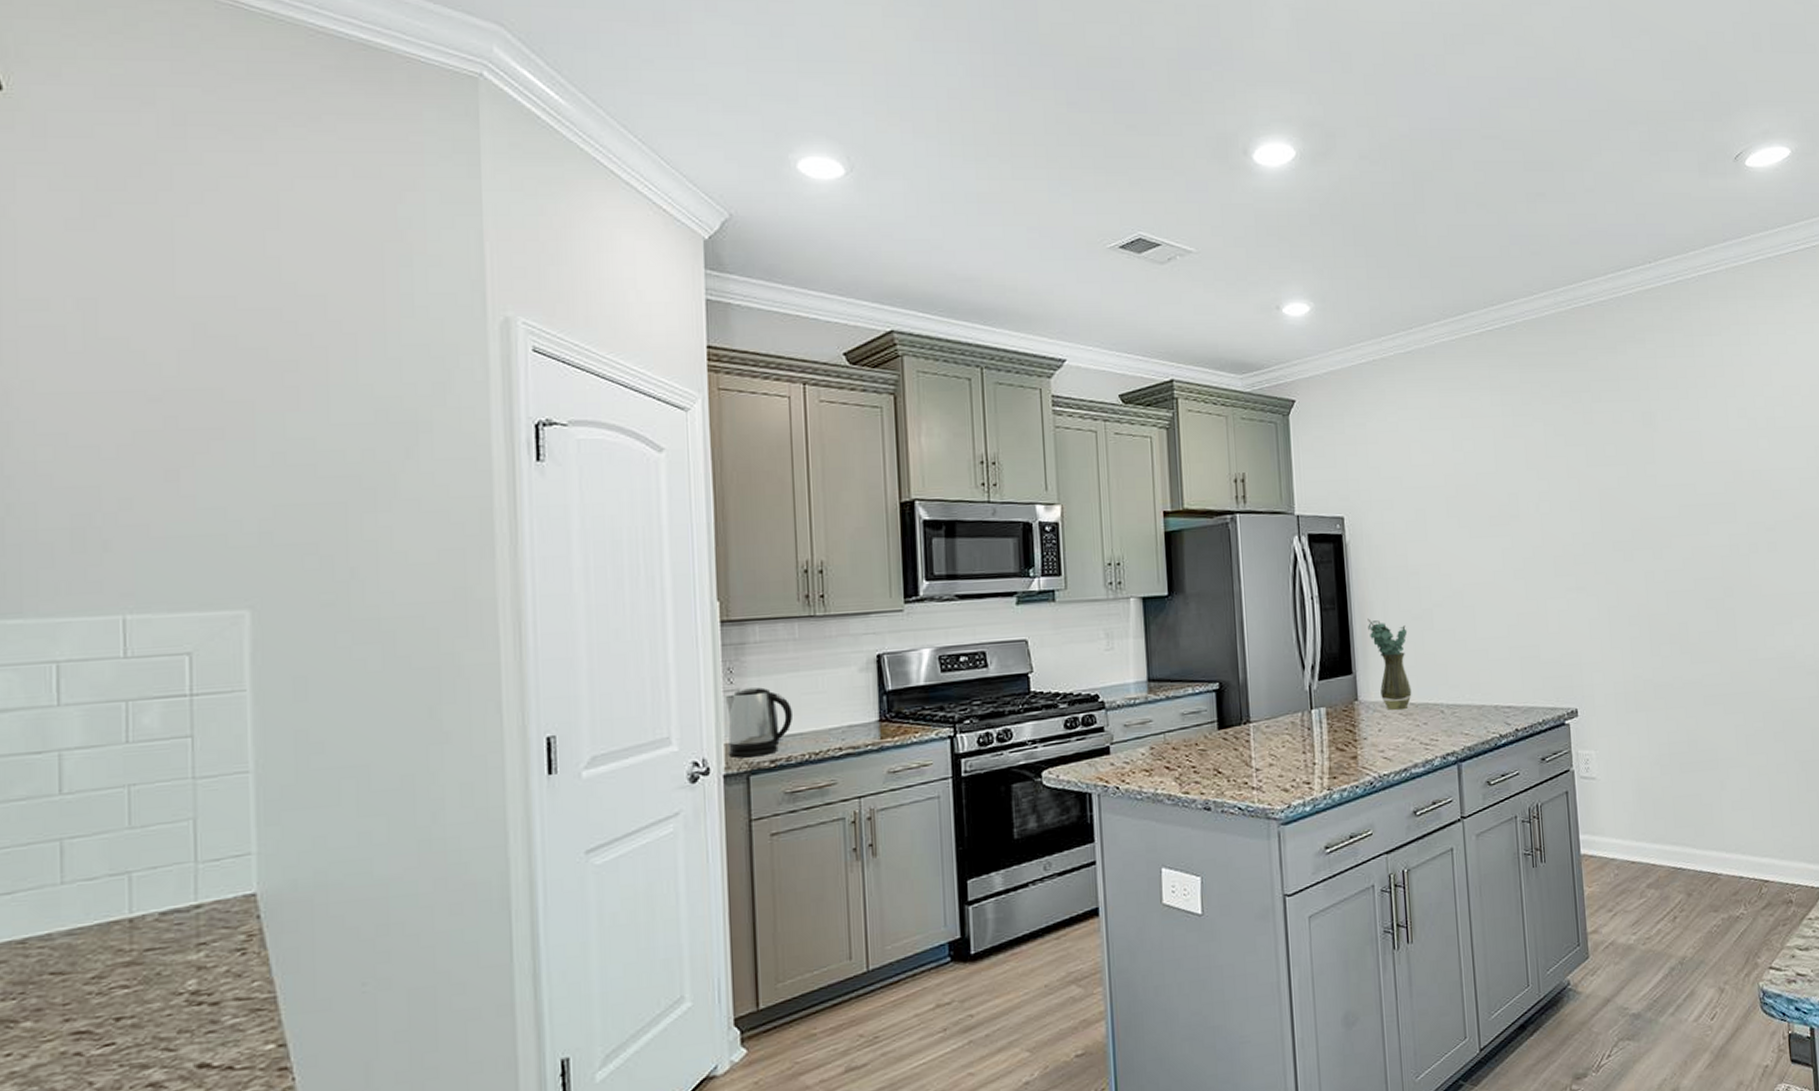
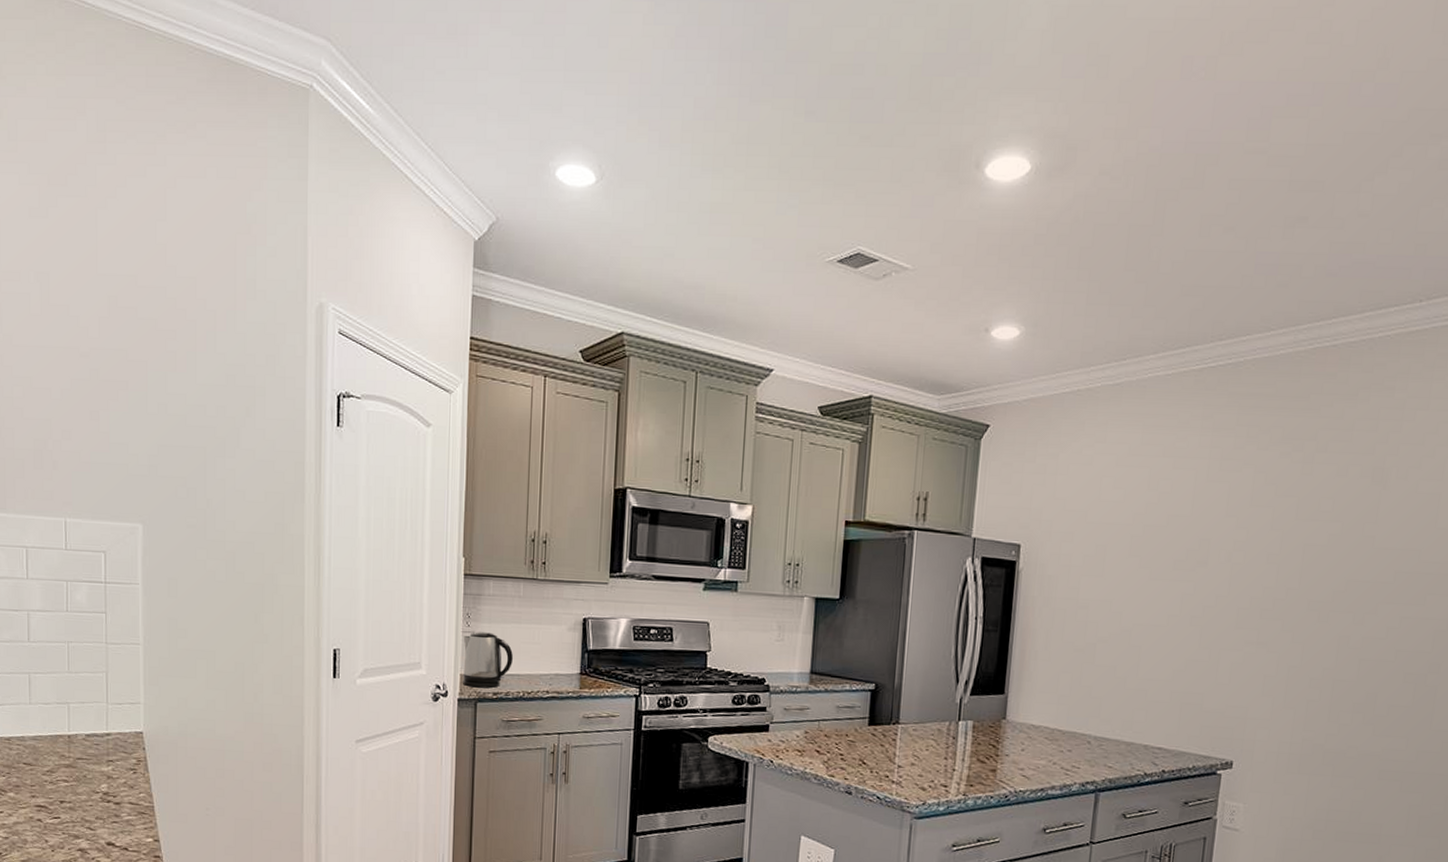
vase: present [1367,618,1412,711] -> none [1027,644,1067,735]

